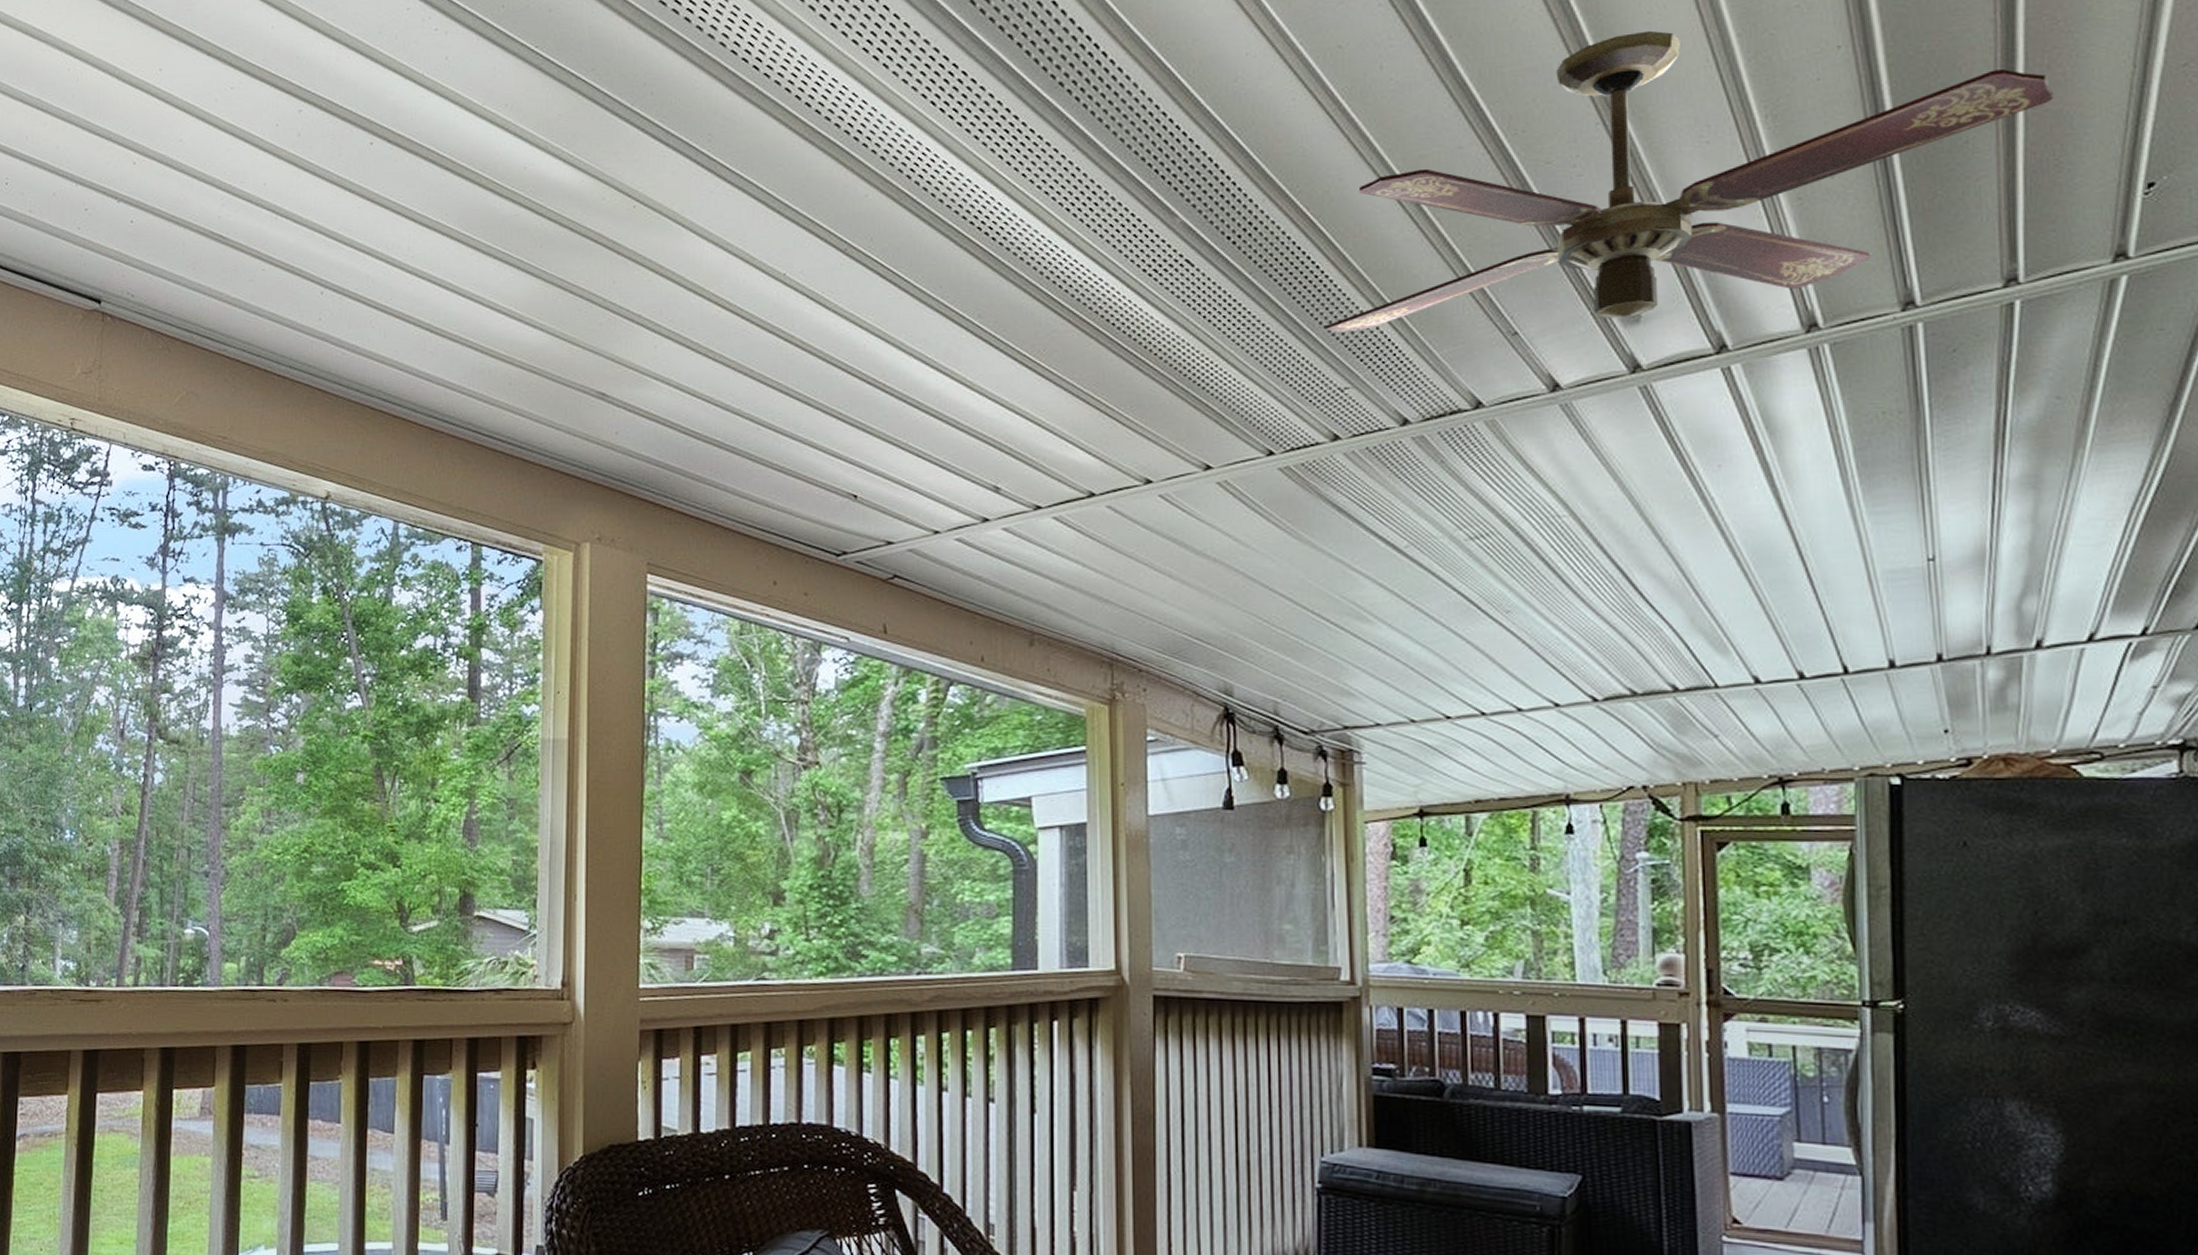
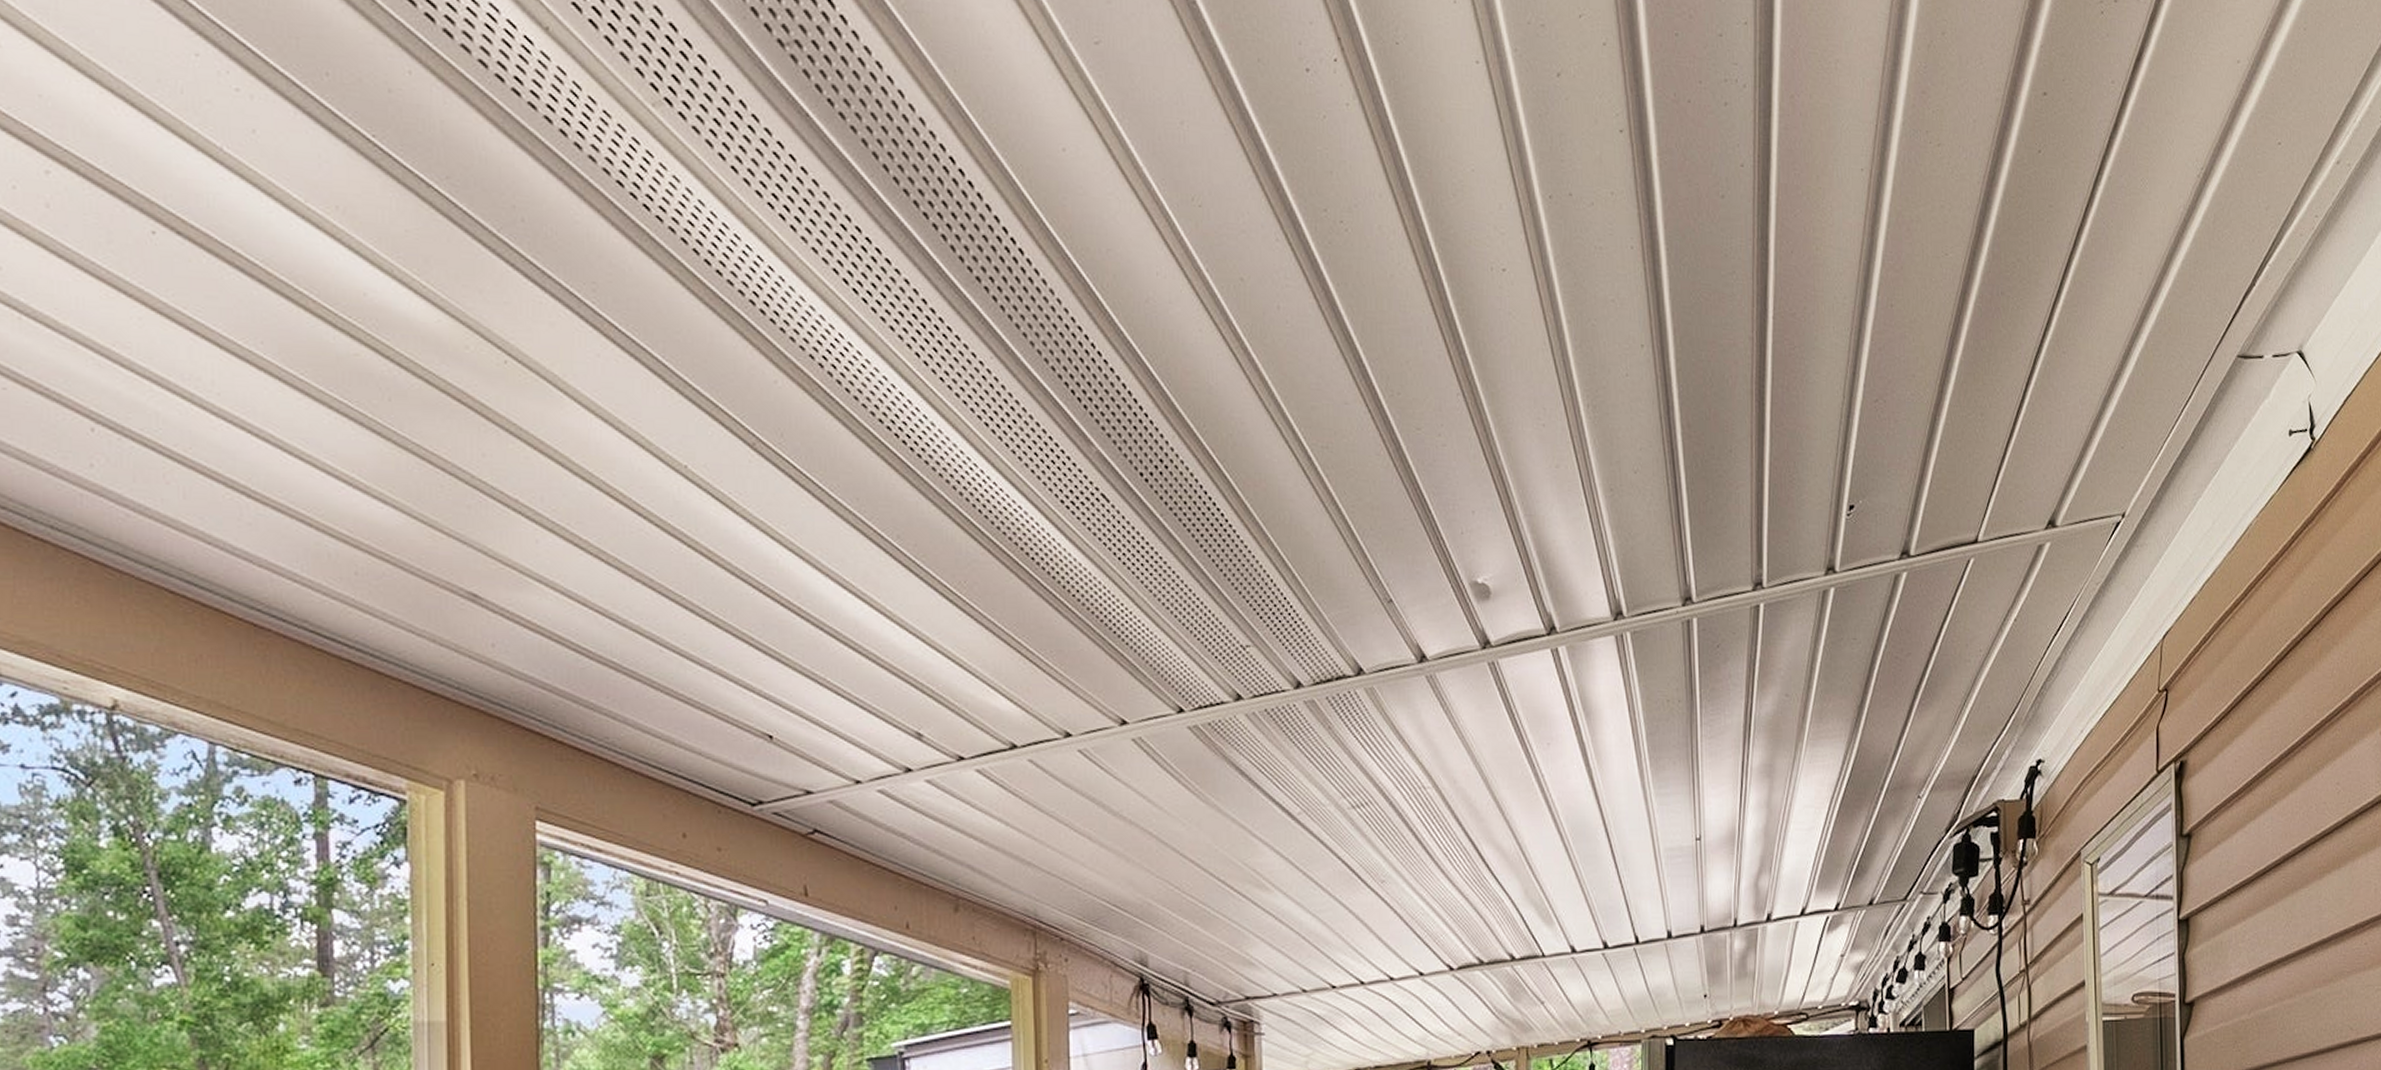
ceiling fan: present [1325,30,2055,332] -> none [1229,305,1791,594]

